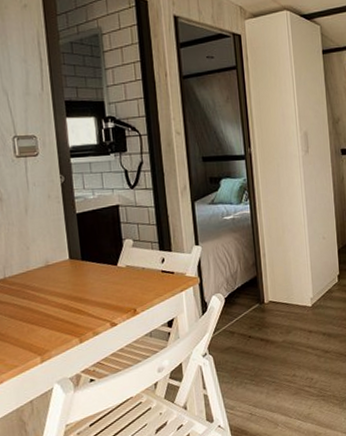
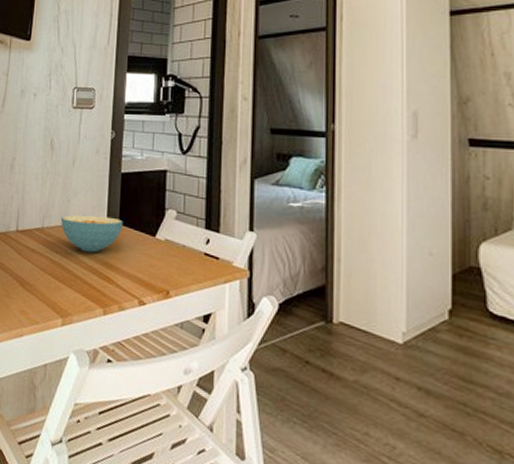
cereal bowl: none [22,255,86,292] -> present [60,215,123,253]

